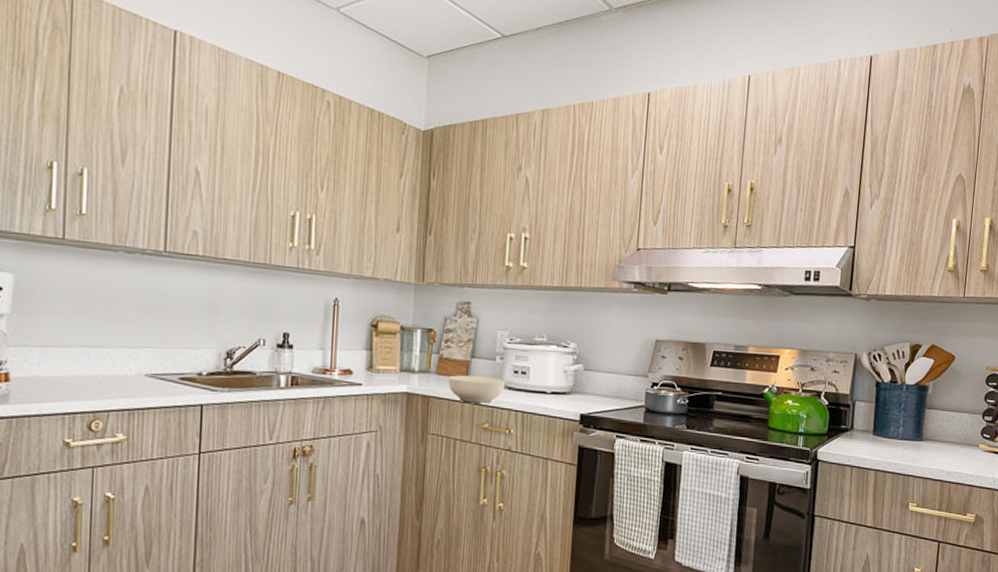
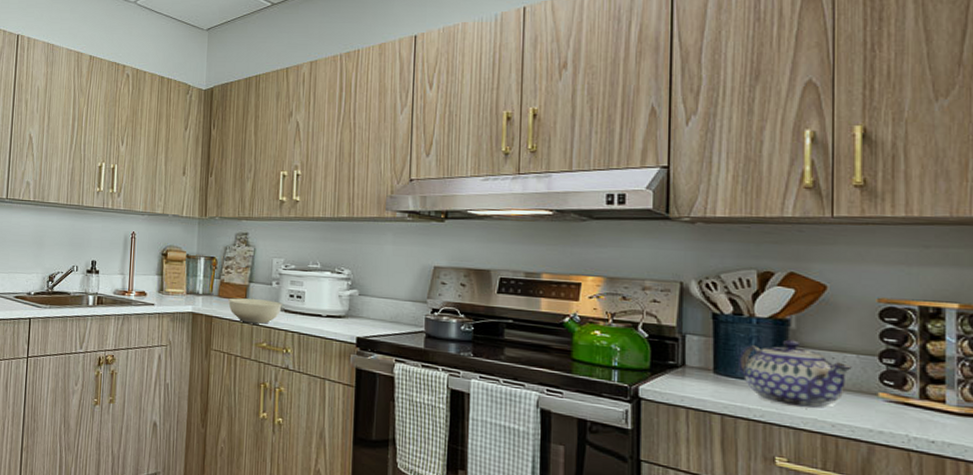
teapot: none [890,403,965,461] -> present [739,339,852,410]

